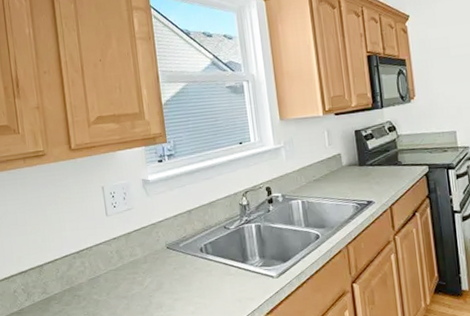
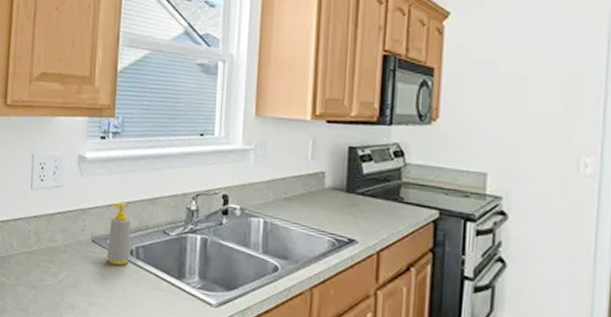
soap bottle: none [177,210,201,264] -> present [107,201,131,266]

